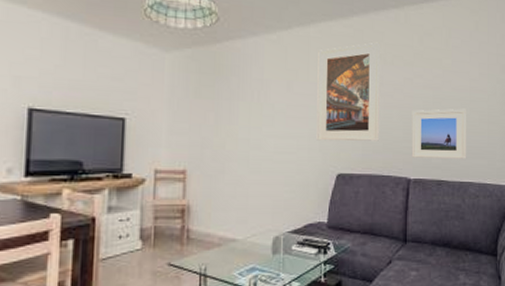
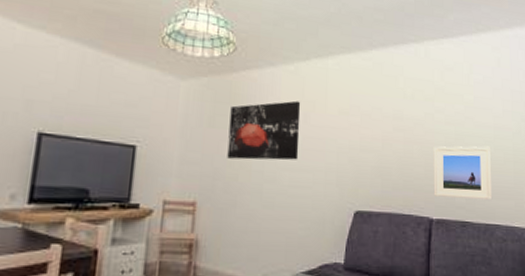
wall art: none [214,69,284,129] -> present [227,100,301,161]
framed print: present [316,42,381,142] -> none [333,76,401,178]

